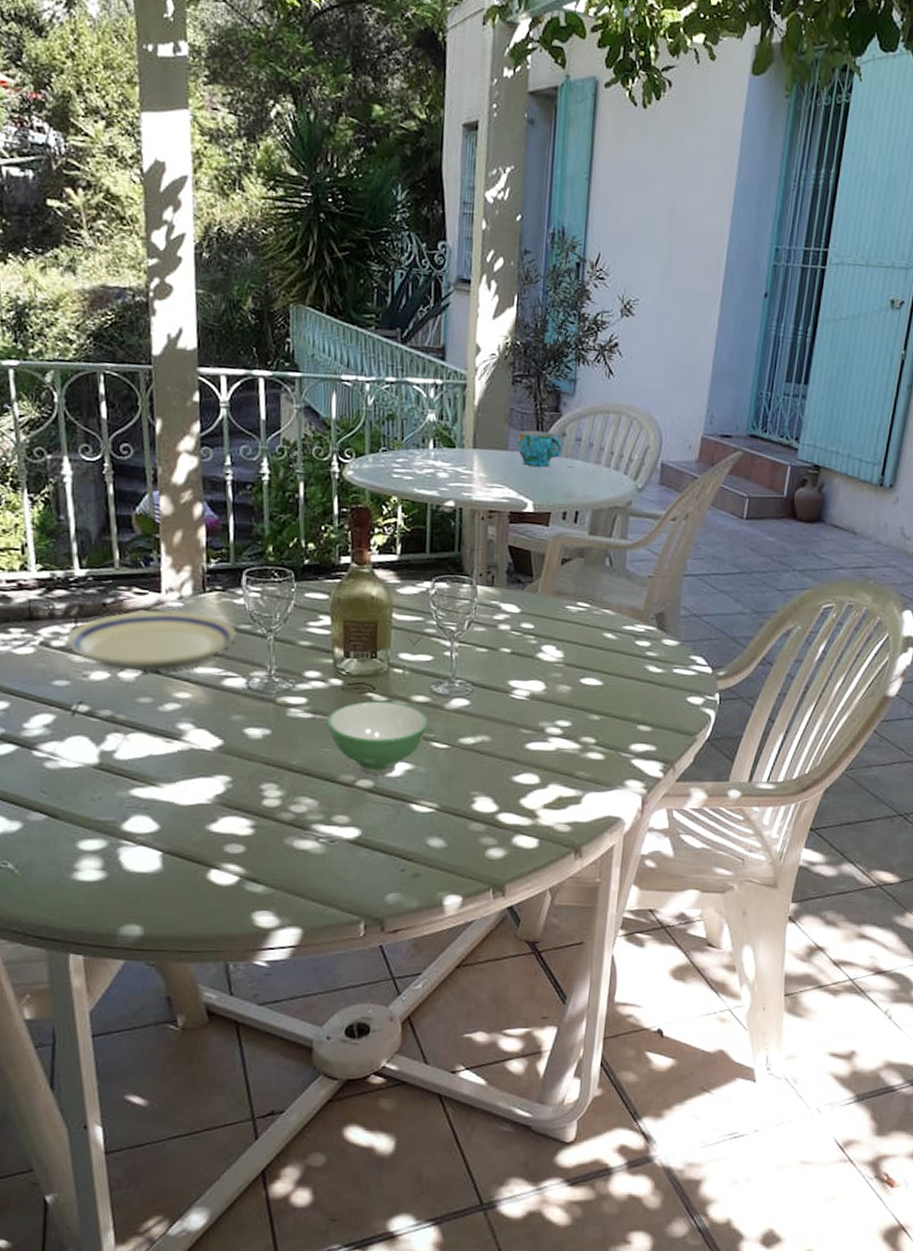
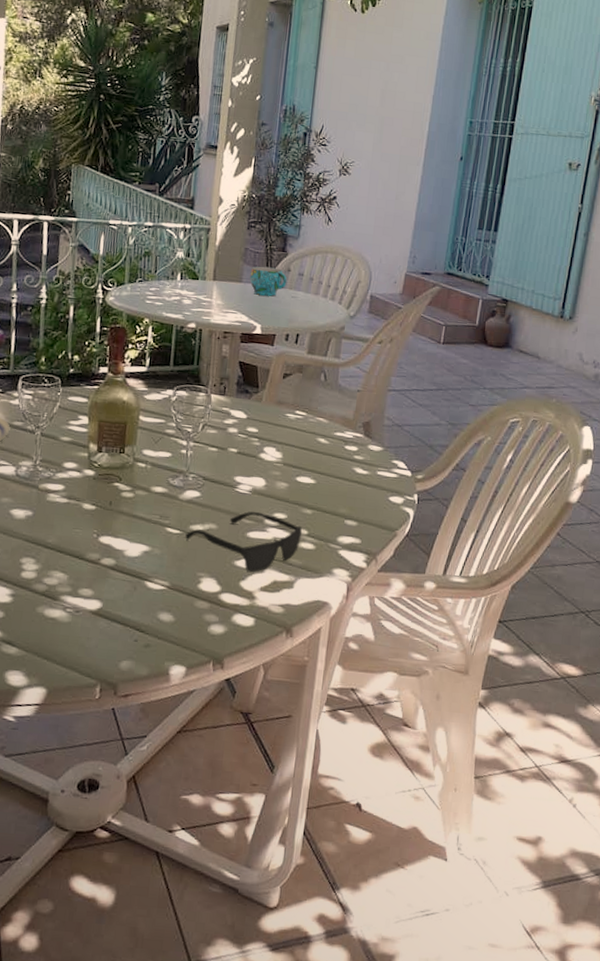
bowl: present [326,700,429,775] -> none [79,489,165,555]
sunglasses: none [454,719,590,788] -> present [185,511,303,572]

